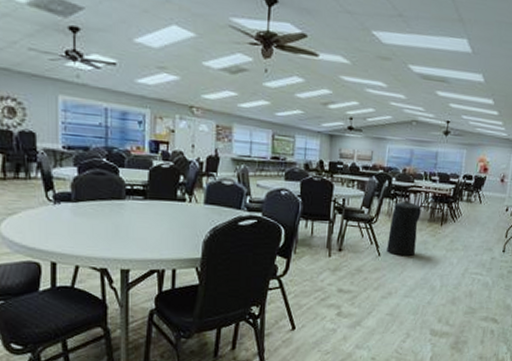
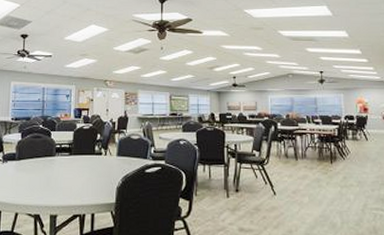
trash can: present [387,200,421,256] -> none [281,142,309,193]

